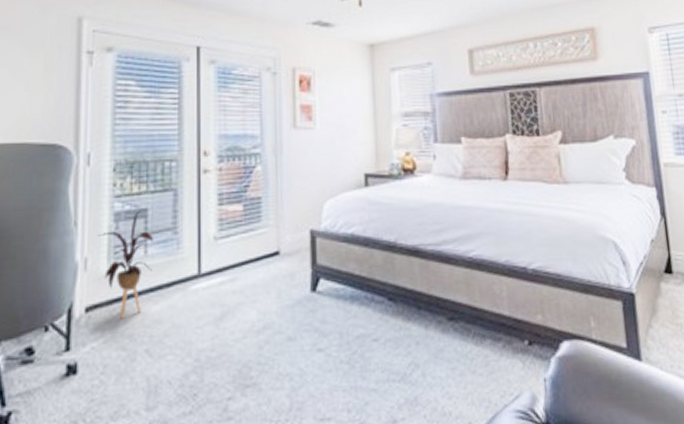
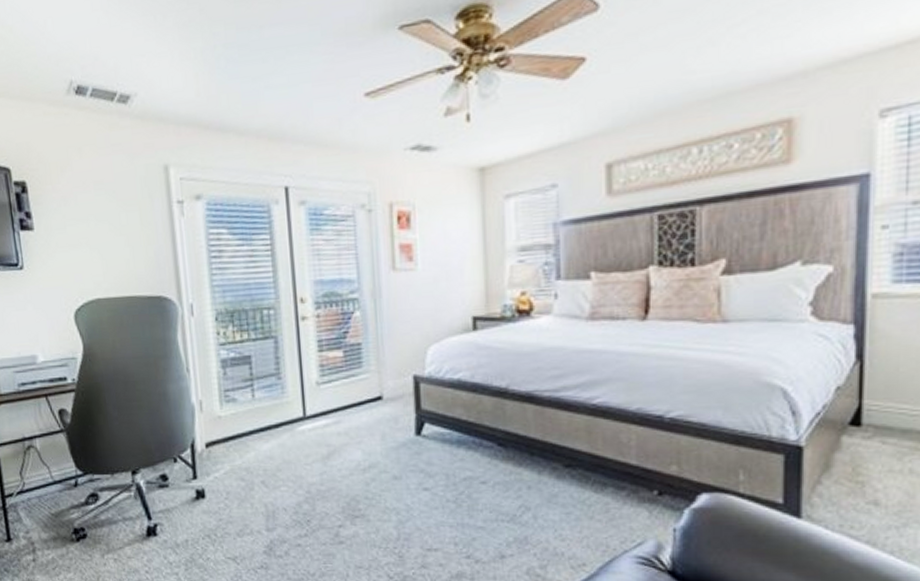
house plant: present [98,210,154,319] -> none [209,357,261,454]

